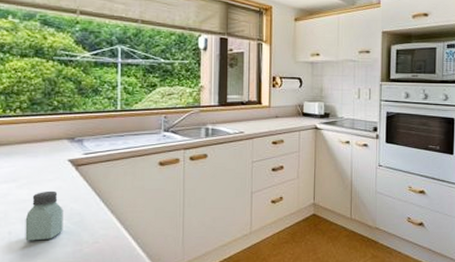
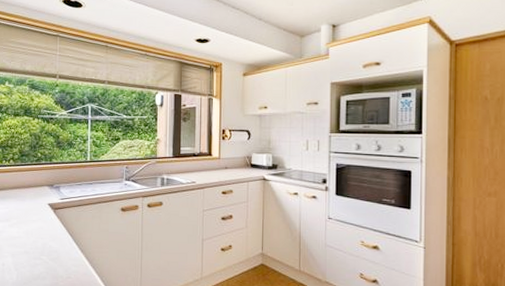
saltshaker: present [25,190,63,241] -> none [14,230,44,273]

